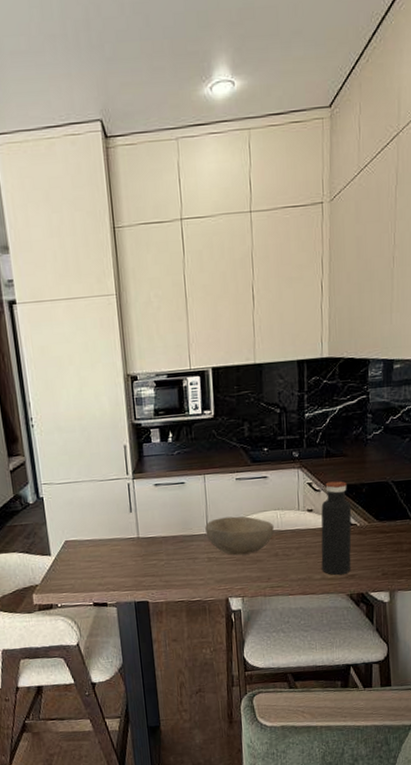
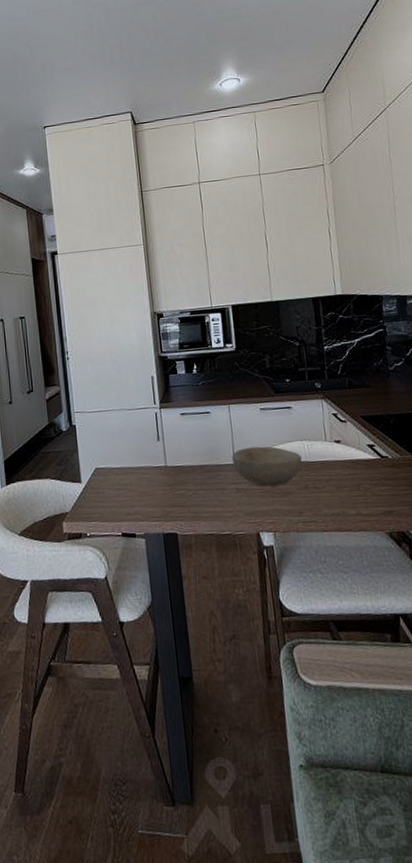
water bottle: present [321,481,352,575] -> none [348,411,387,511]

